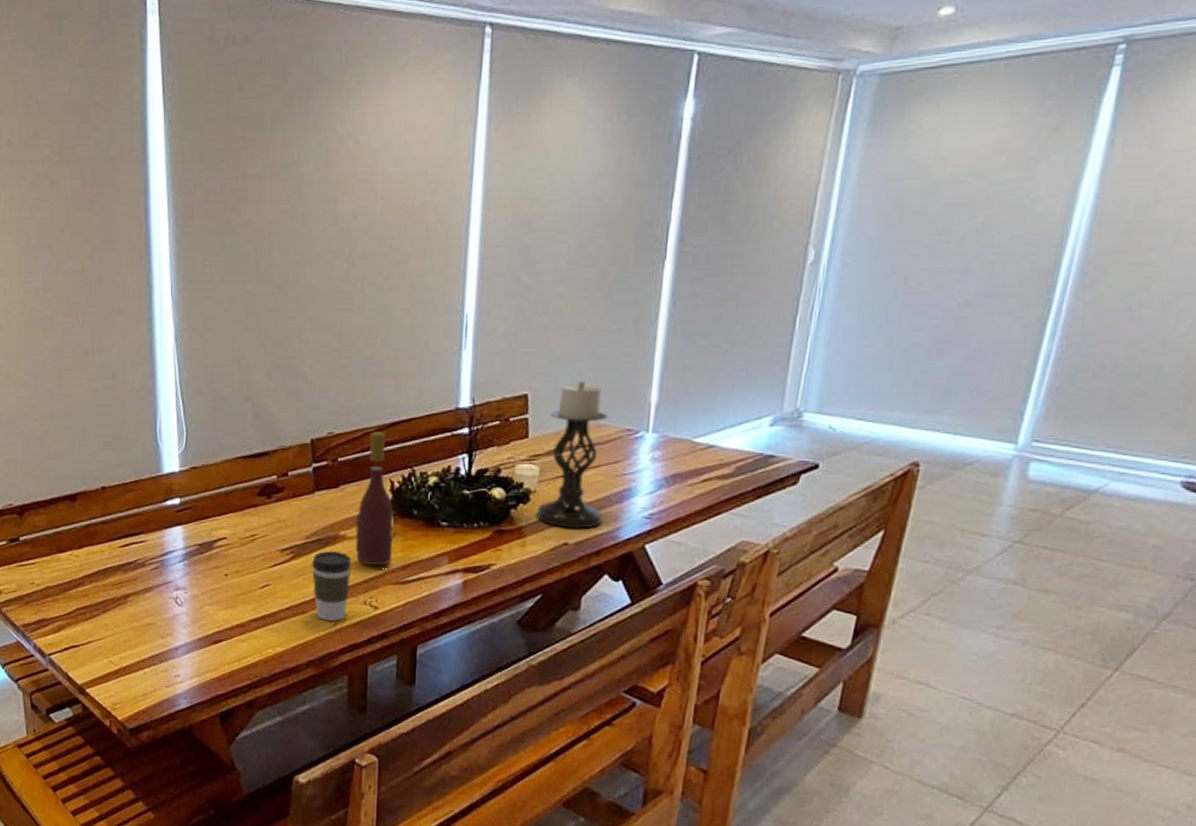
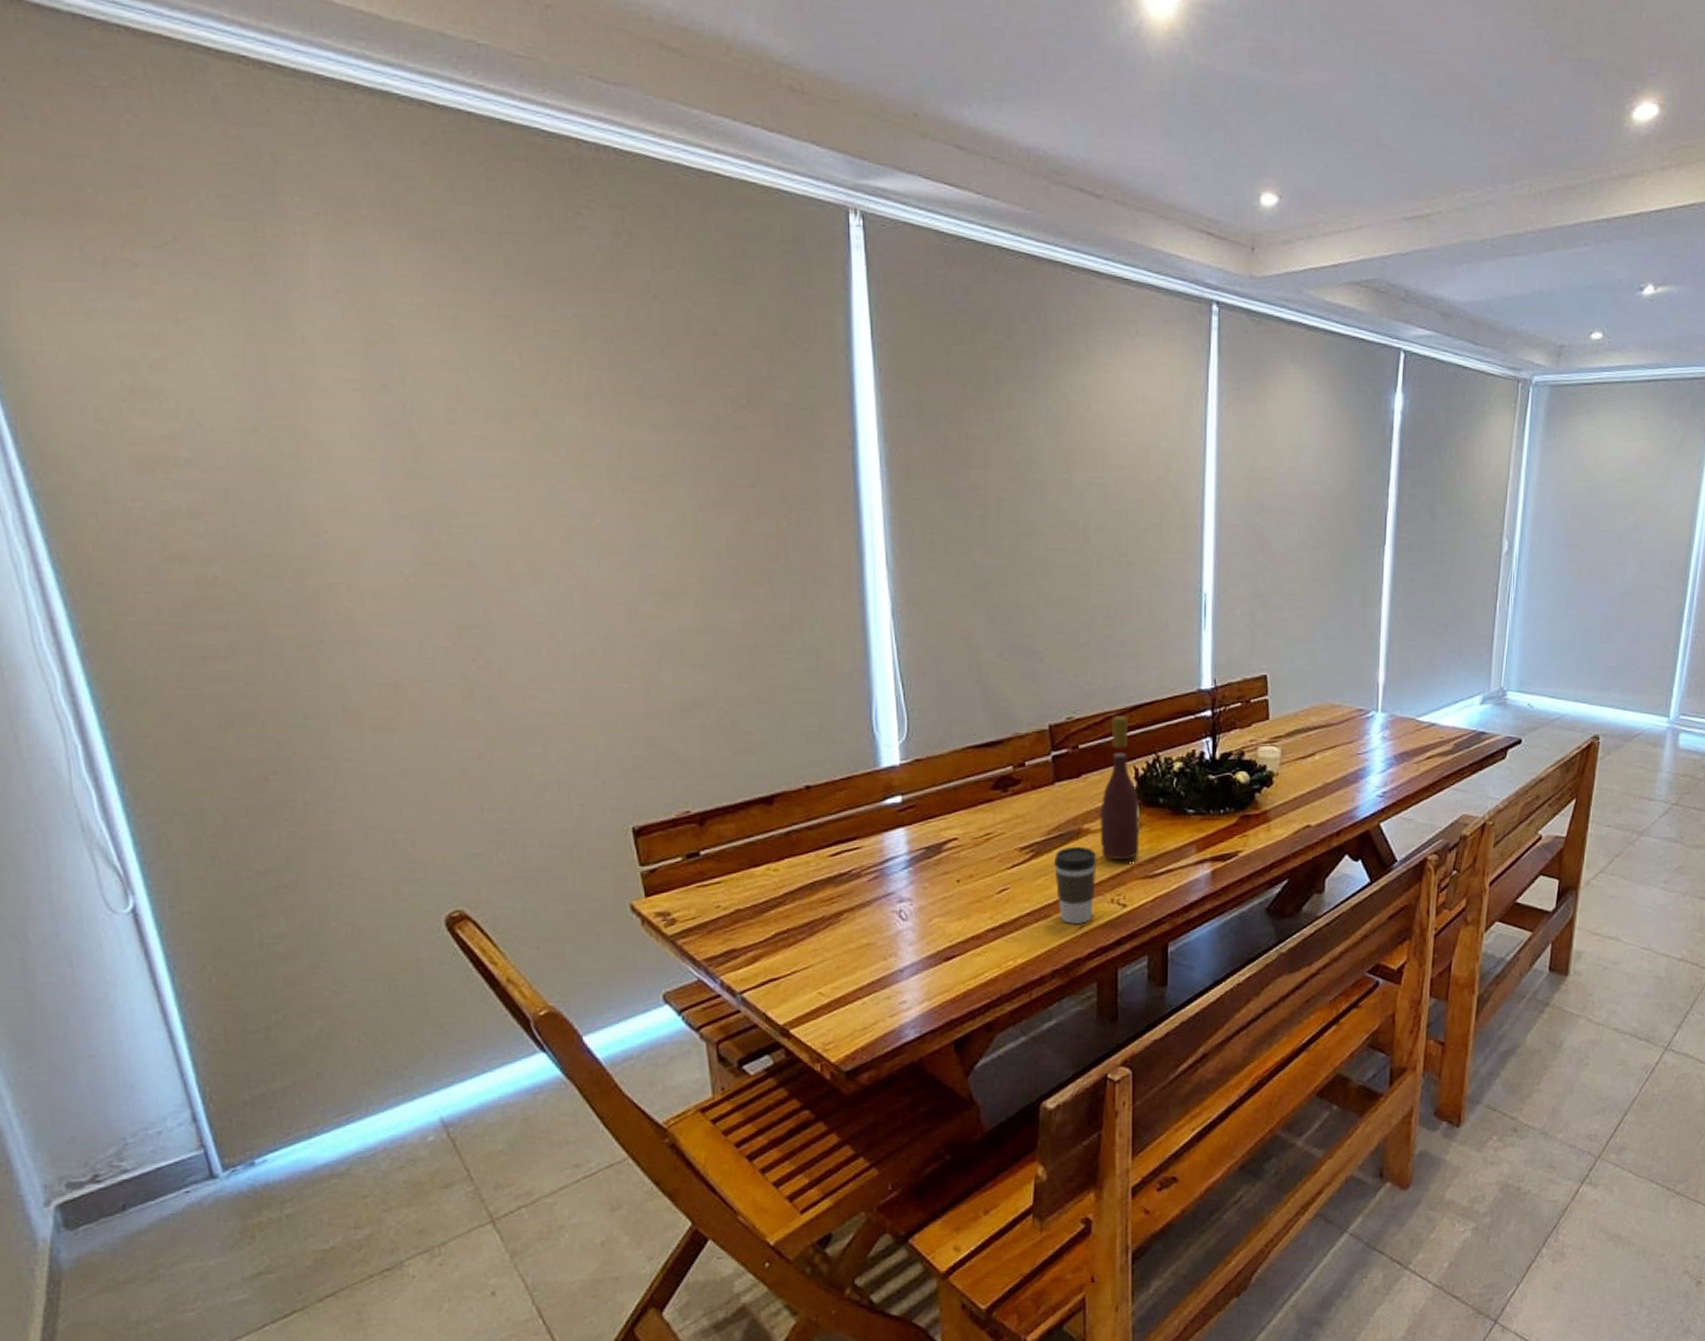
candle holder: present [536,381,608,529] -> none [1279,662,1342,810]

